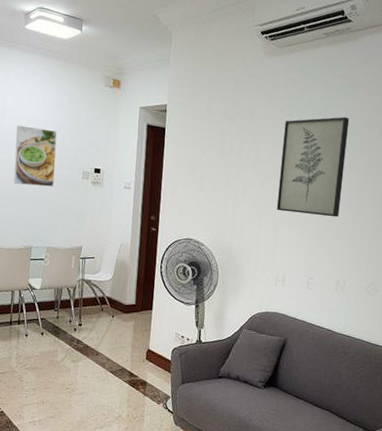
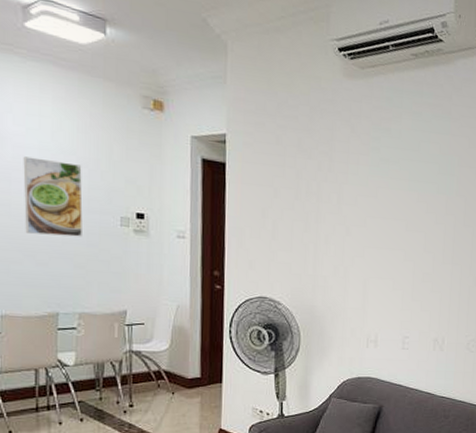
wall art: present [276,116,350,218] -> none [364,153,444,268]

